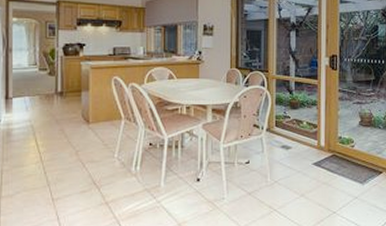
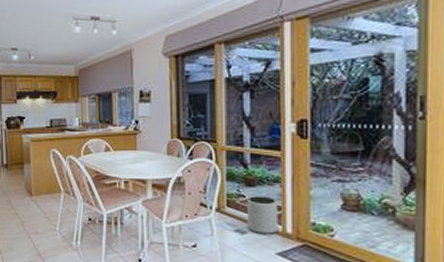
plant pot: none [291,117,315,148] -> present [247,196,279,234]

